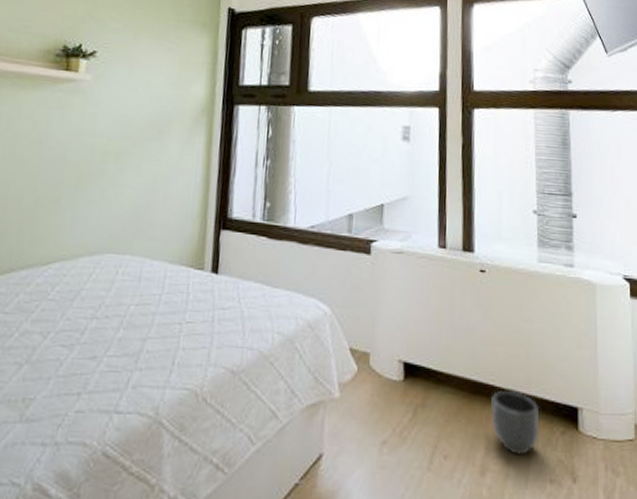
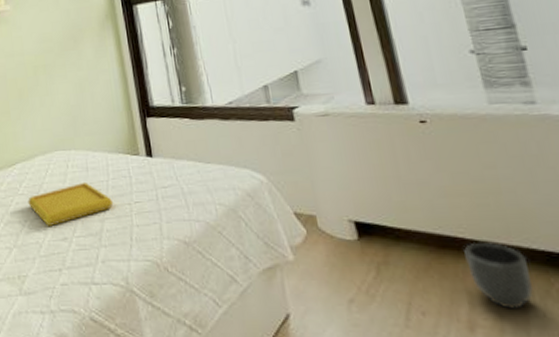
serving tray: none [57,294,163,341] -> present [28,183,114,226]

